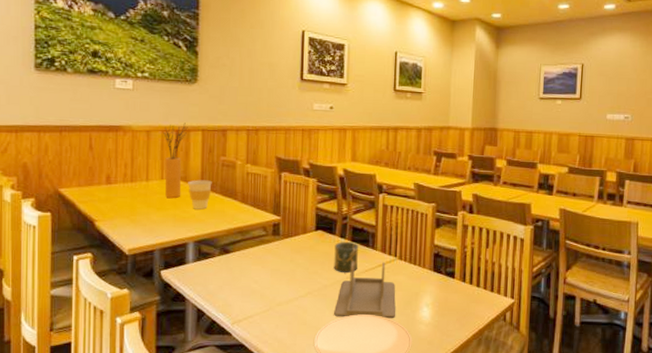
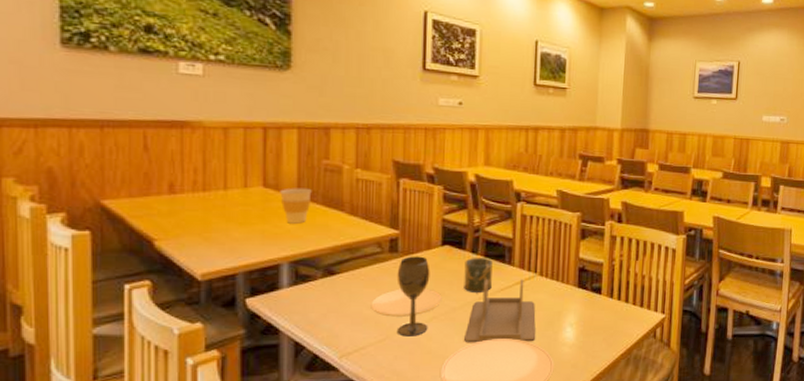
vase: present [163,123,188,199] -> none [246,118,279,211]
plate: none [257,267,316,291] -> present [371,288,442,317]
wine glass: none [278,239,306,309] -> present [396,256,430,337]

